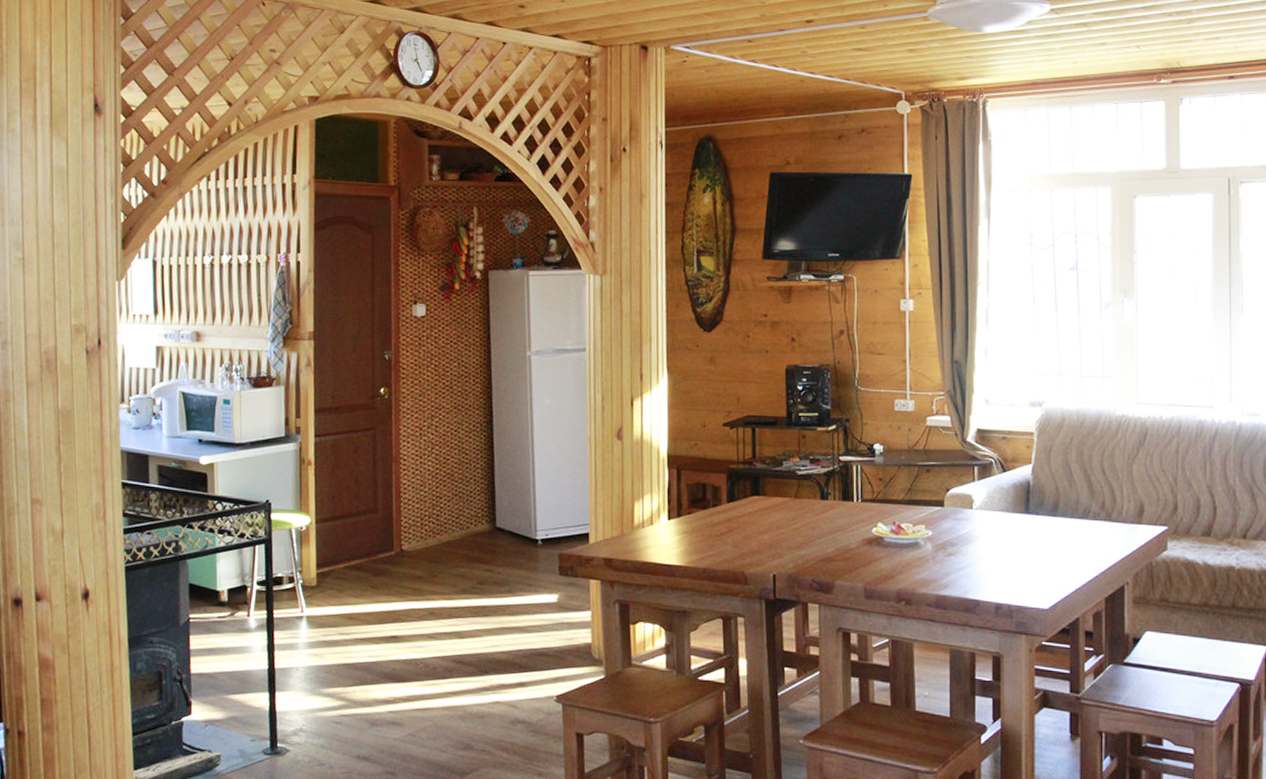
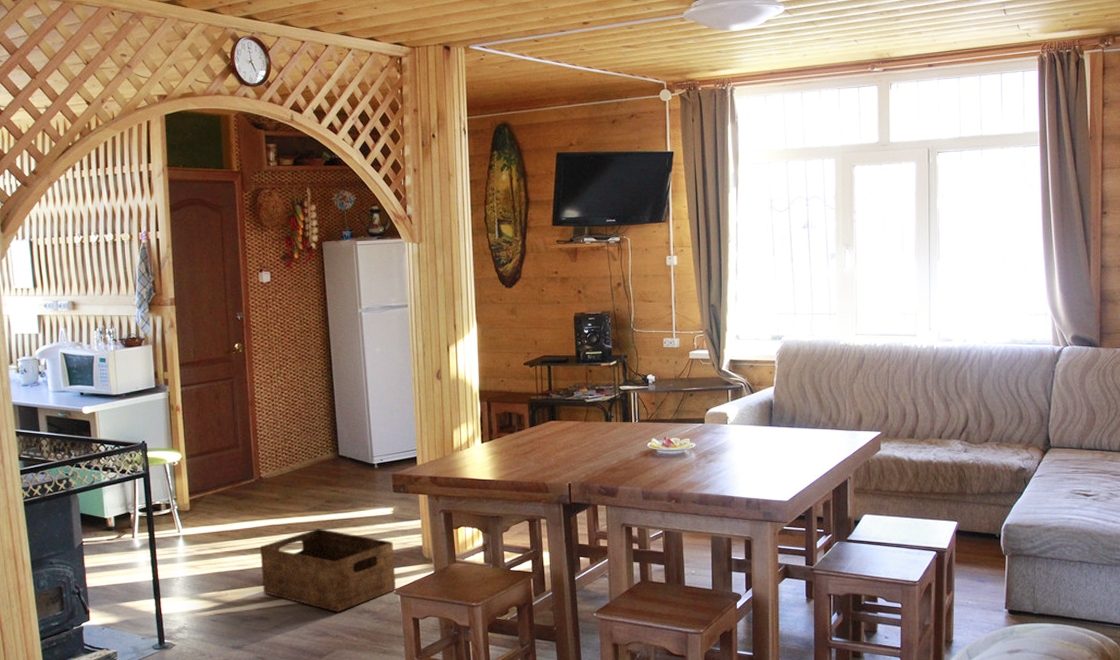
storage basket: none [396,616,558,721] -> present [259,529,397,613]

